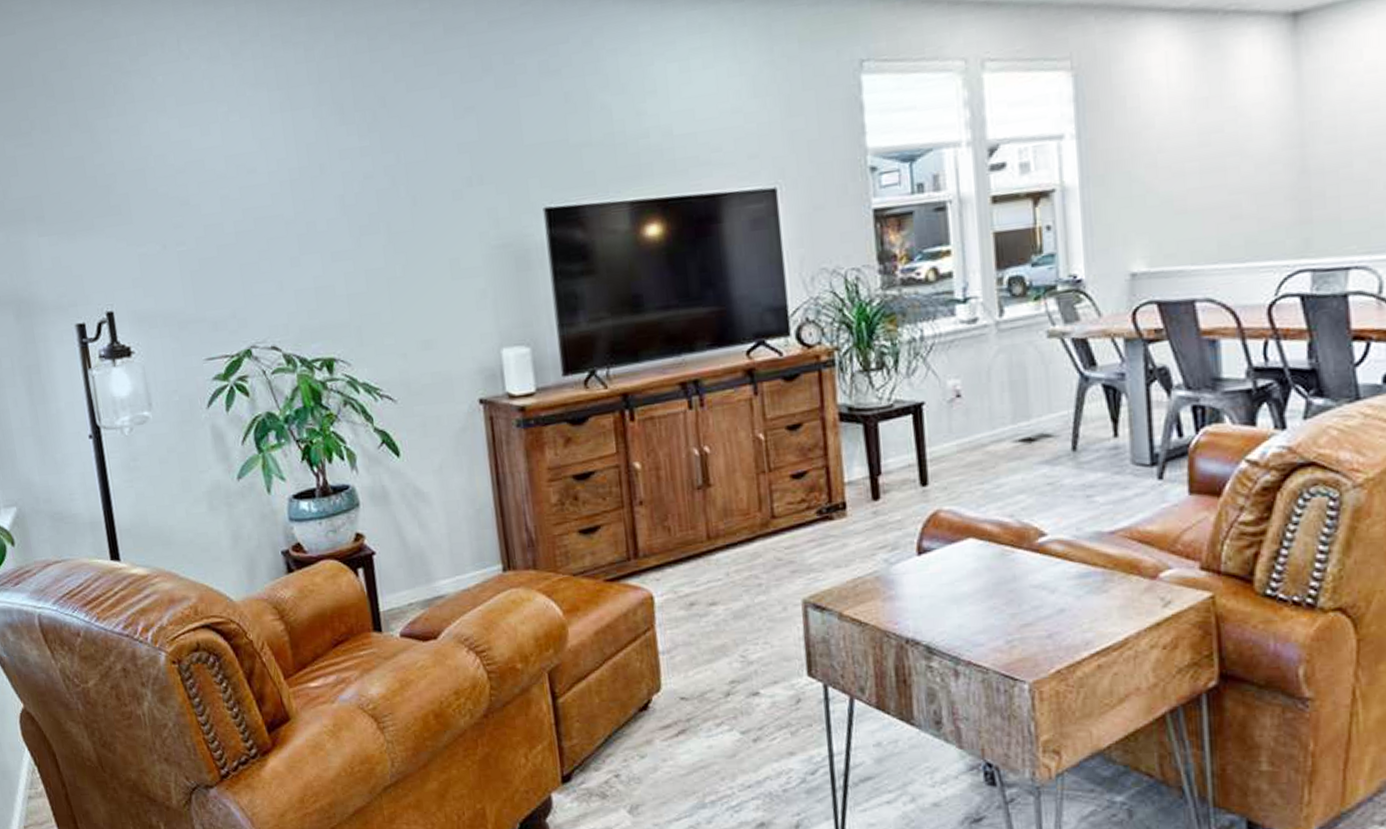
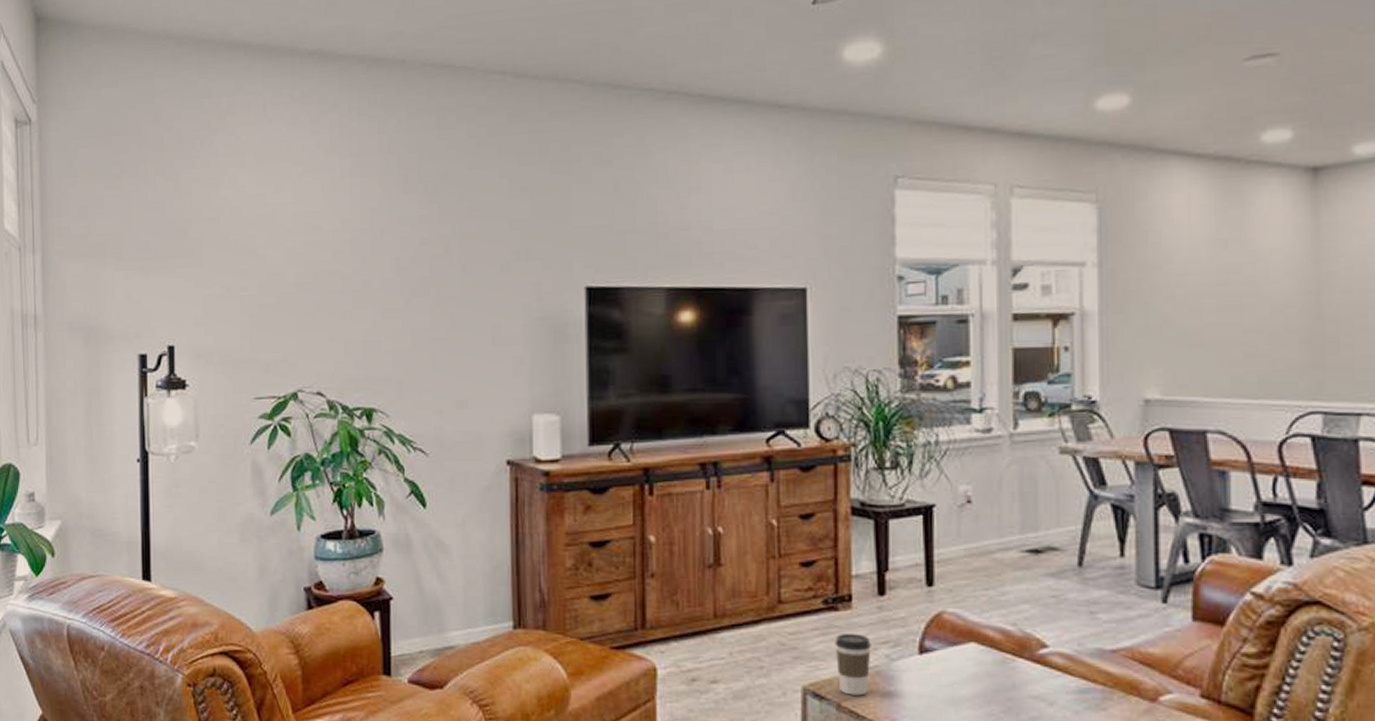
coffee cup: none [832,541,870,604] -> present [834,633,871,696]

